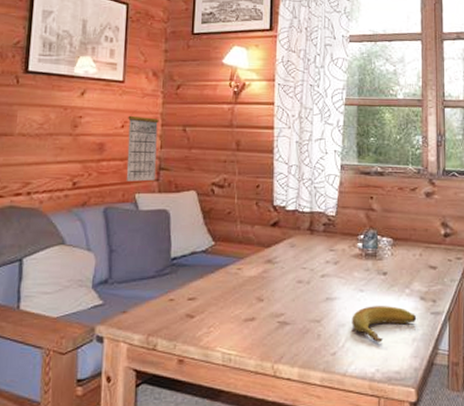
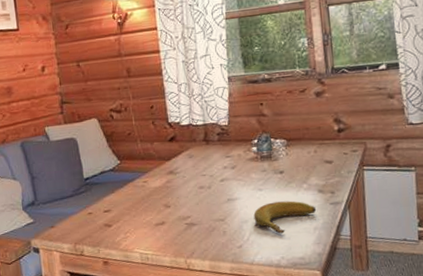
calendar: present [126,107,159,182] -> none [27,49,60,117]

